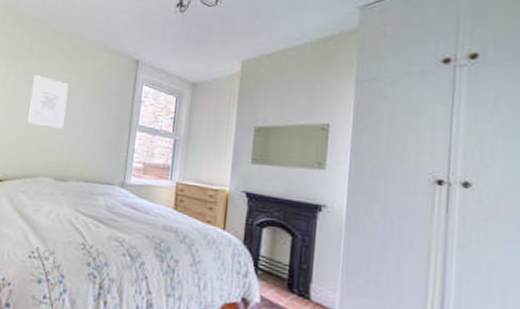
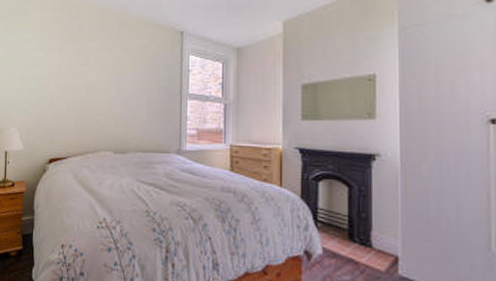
wall art: present [28,75,69,129] -> none [84,56,119,104]

